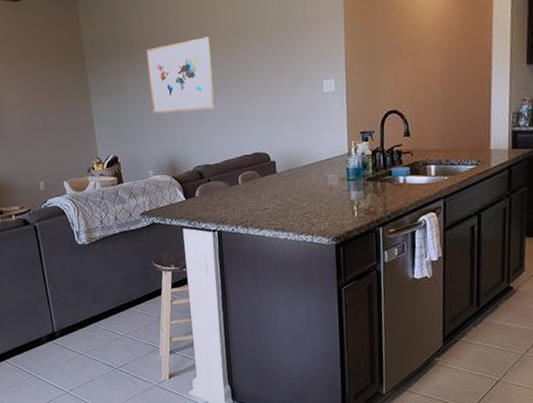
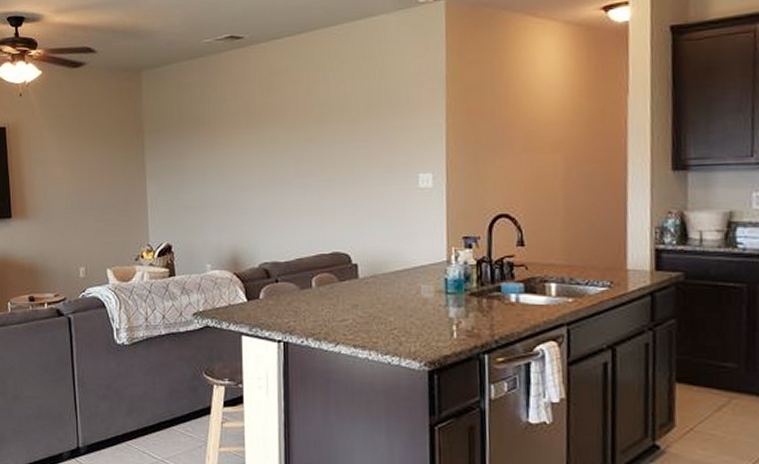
wall art: present [146,36,215,115] -> none [213,117,288,200]

